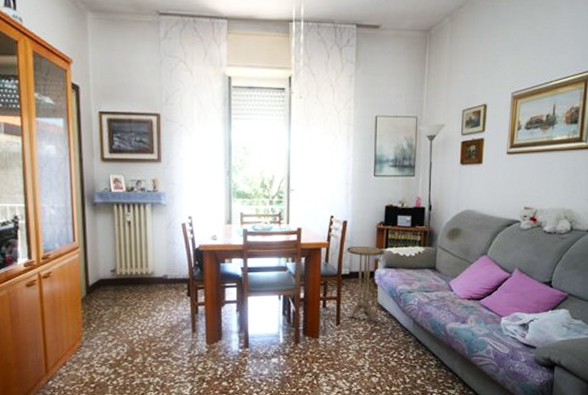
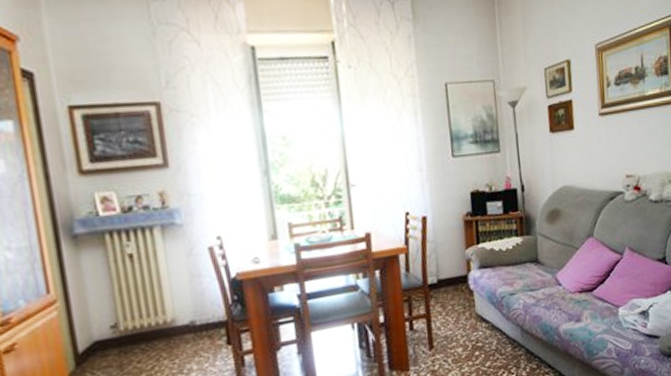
side table: present [346,246,385,323] -> none [429,244,478,339]

